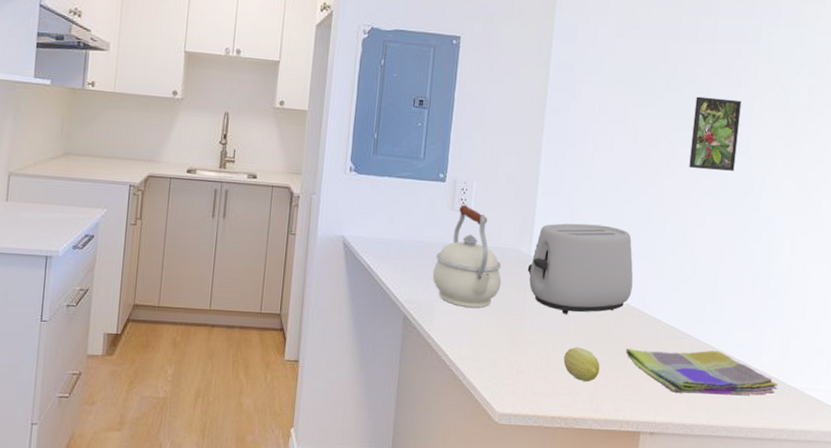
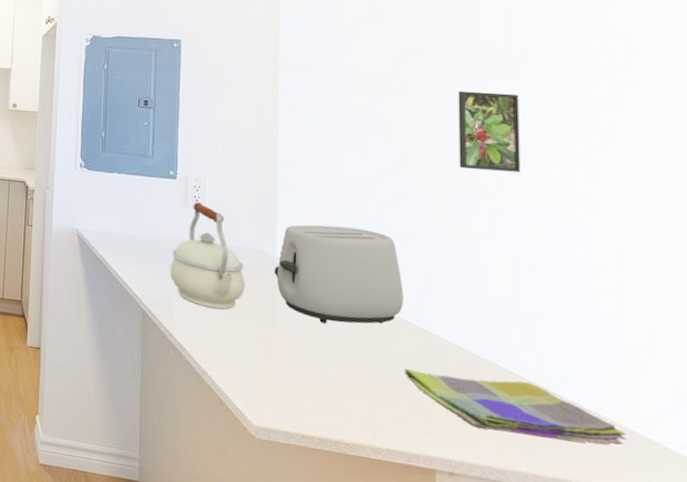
fruit: present [564,347,600,382] -> none [327,361,373,403]

